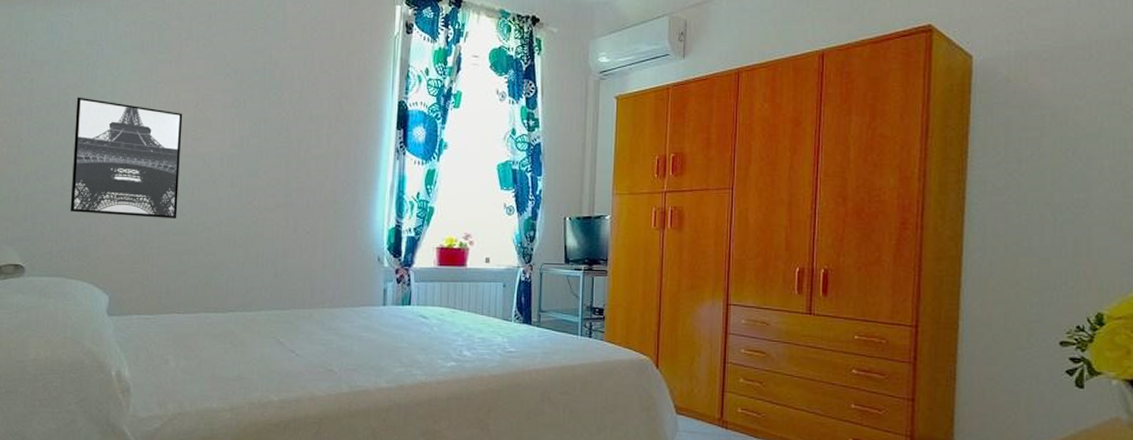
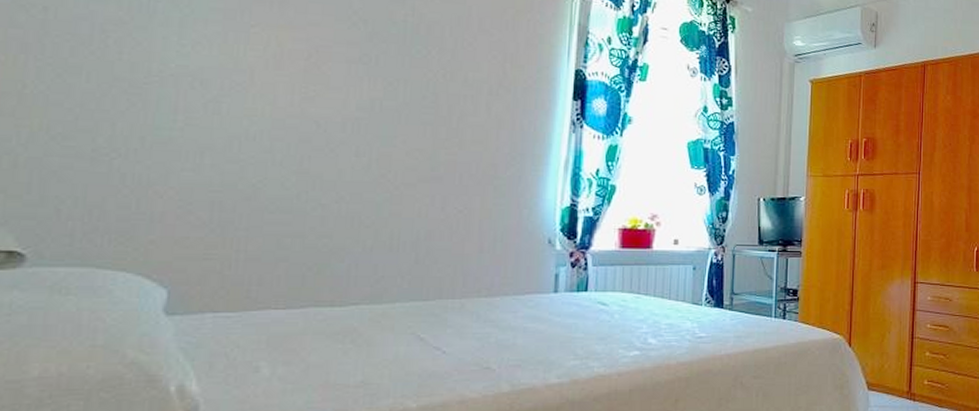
wall art: present [70,97,183,218] -> none [106,35,288,193]

